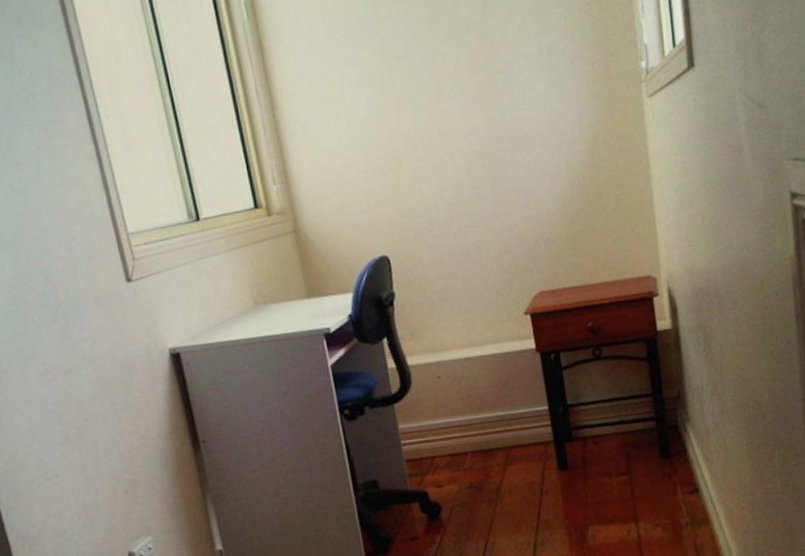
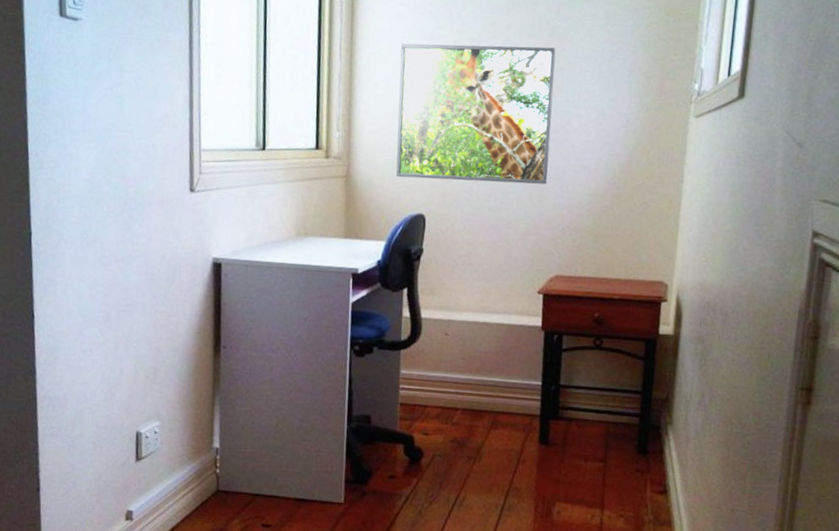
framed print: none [323,50,510,221] -> present [396,43,556,185]

